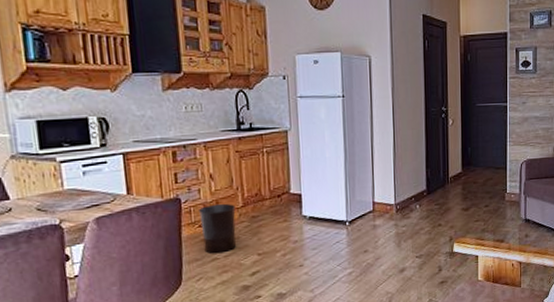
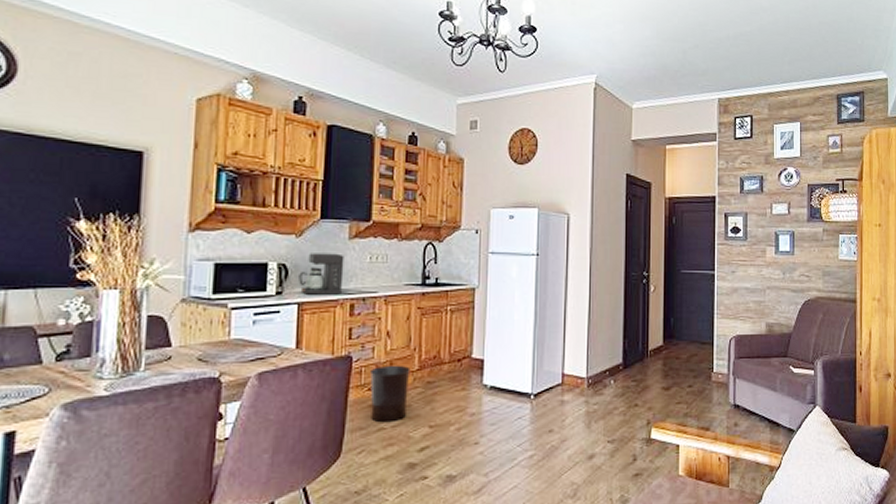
coffee maker: none [119,105,163,145] -> present [299,253,344,295]

